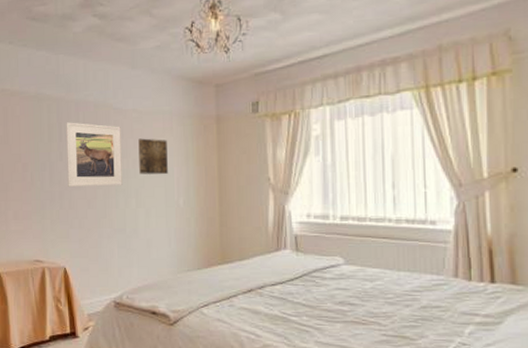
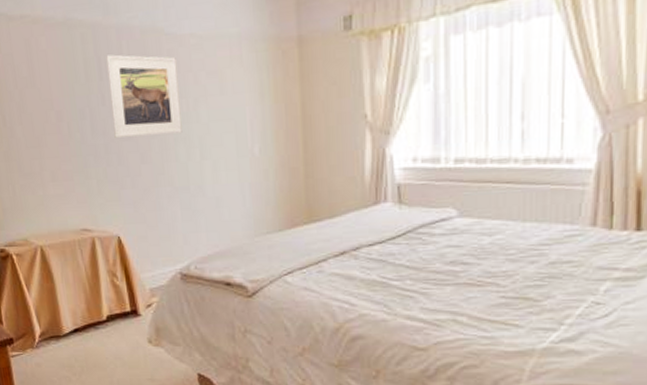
wall art: present [138,138,168,175] -> none [199,71,239,118]

